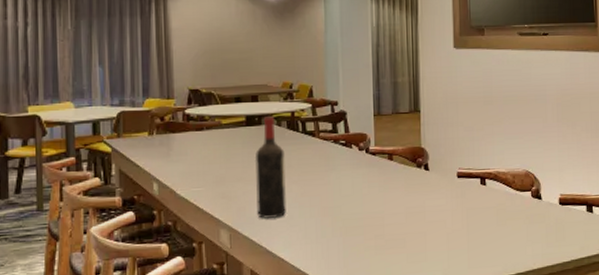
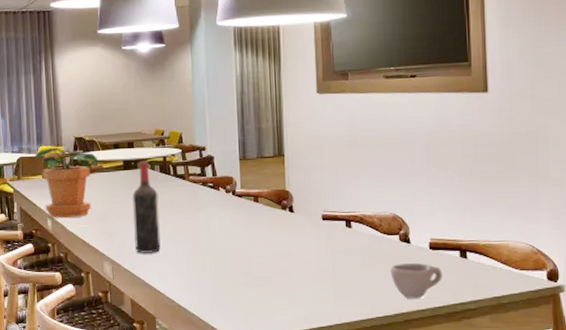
potted plant: none [140,100,217,182] -> present [35,147,99,219]
cup: none [522,219,571,255] -> present [390,263,443,299]

